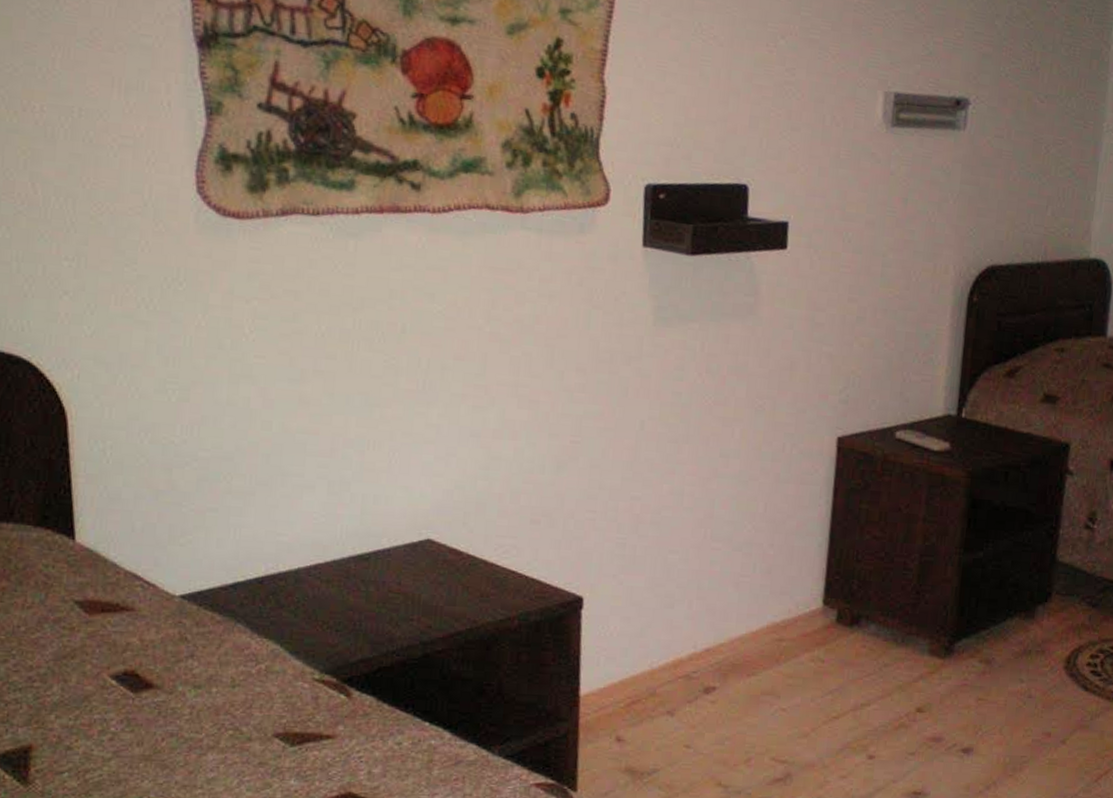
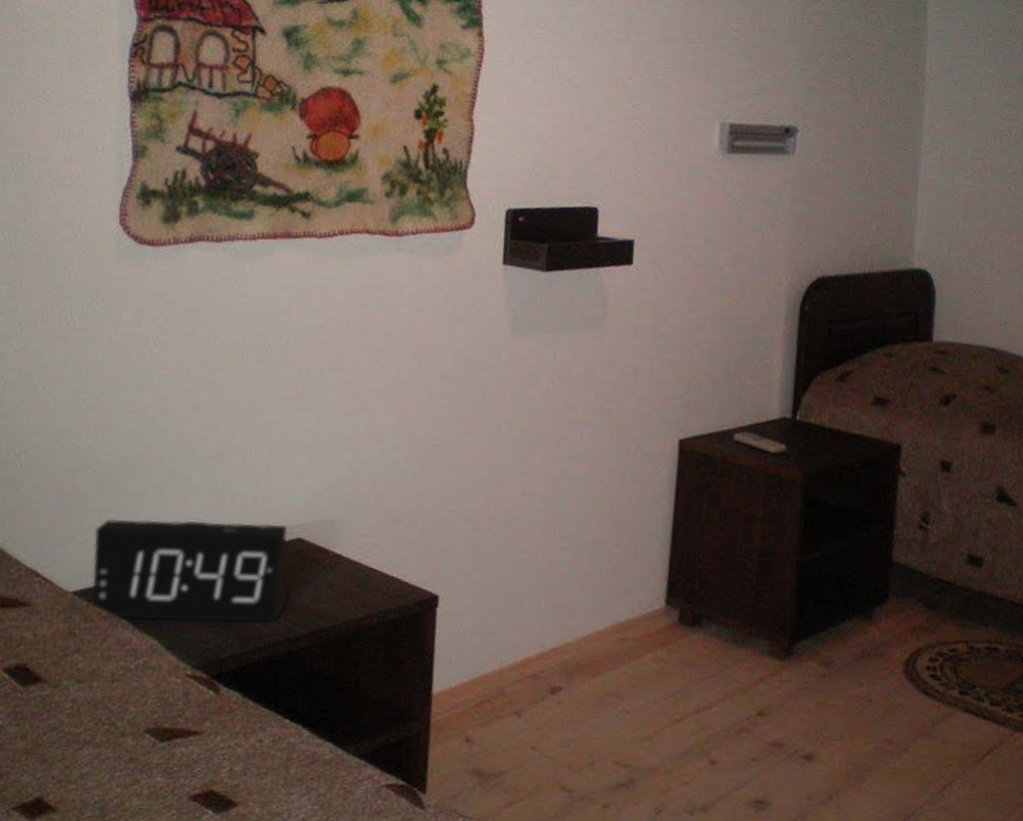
alarm clock: none [199,519,419,626] -> present [91,518,288,623]

